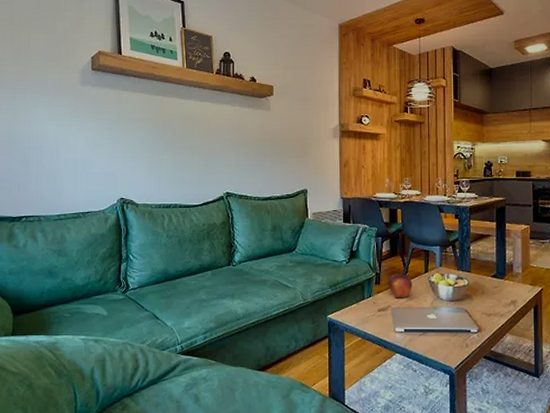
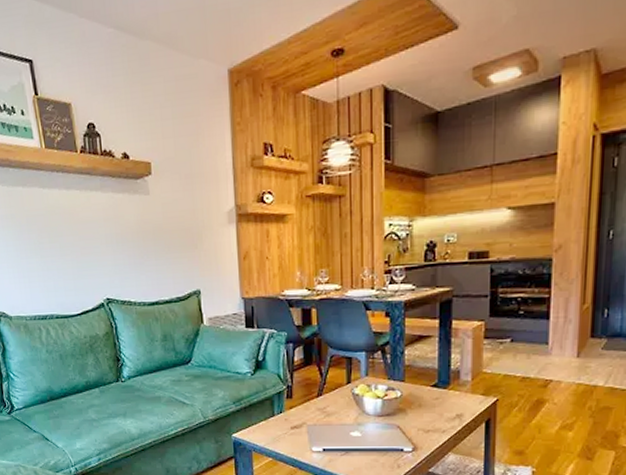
fruit: present [388,273,413,298] -> none [302,384,332,414]

